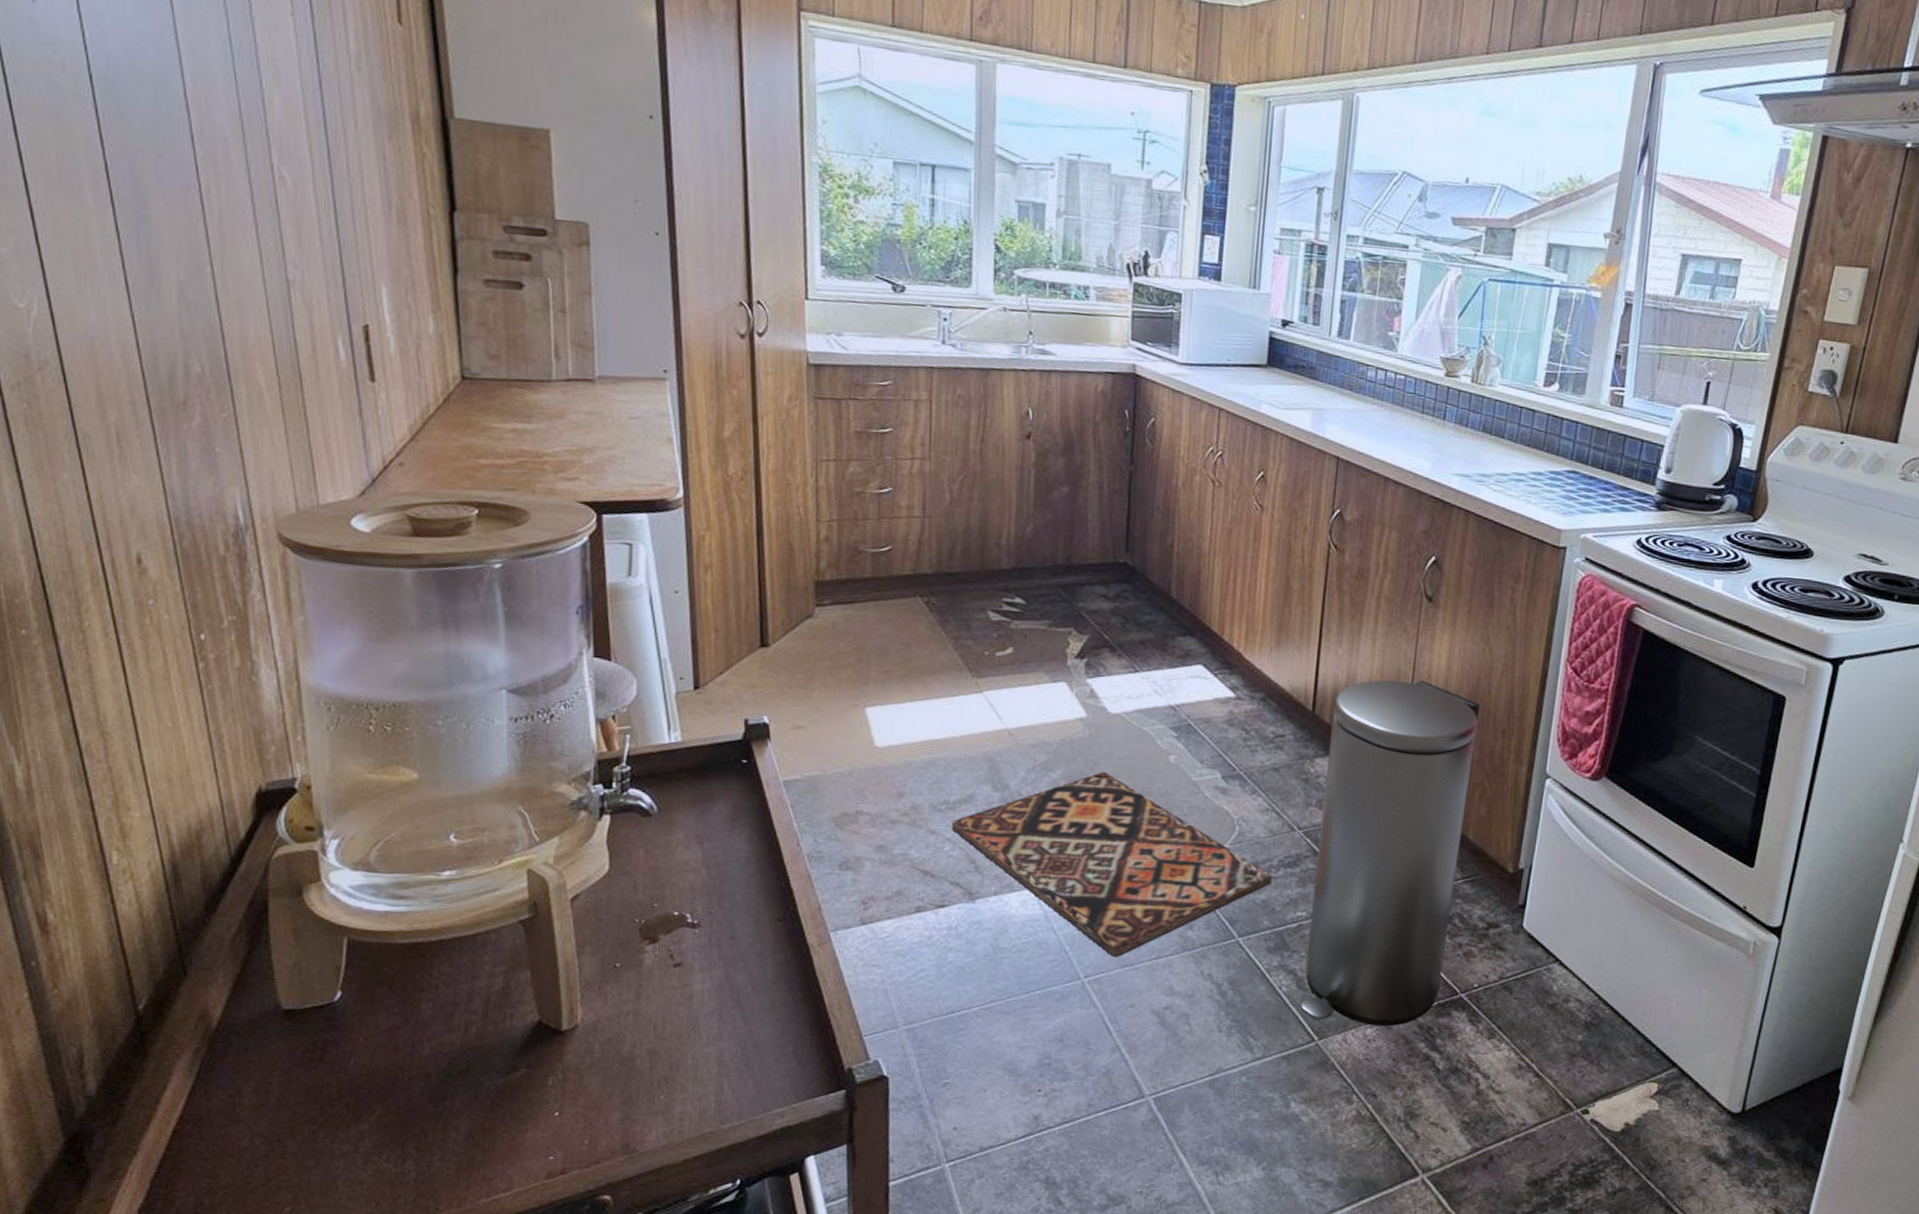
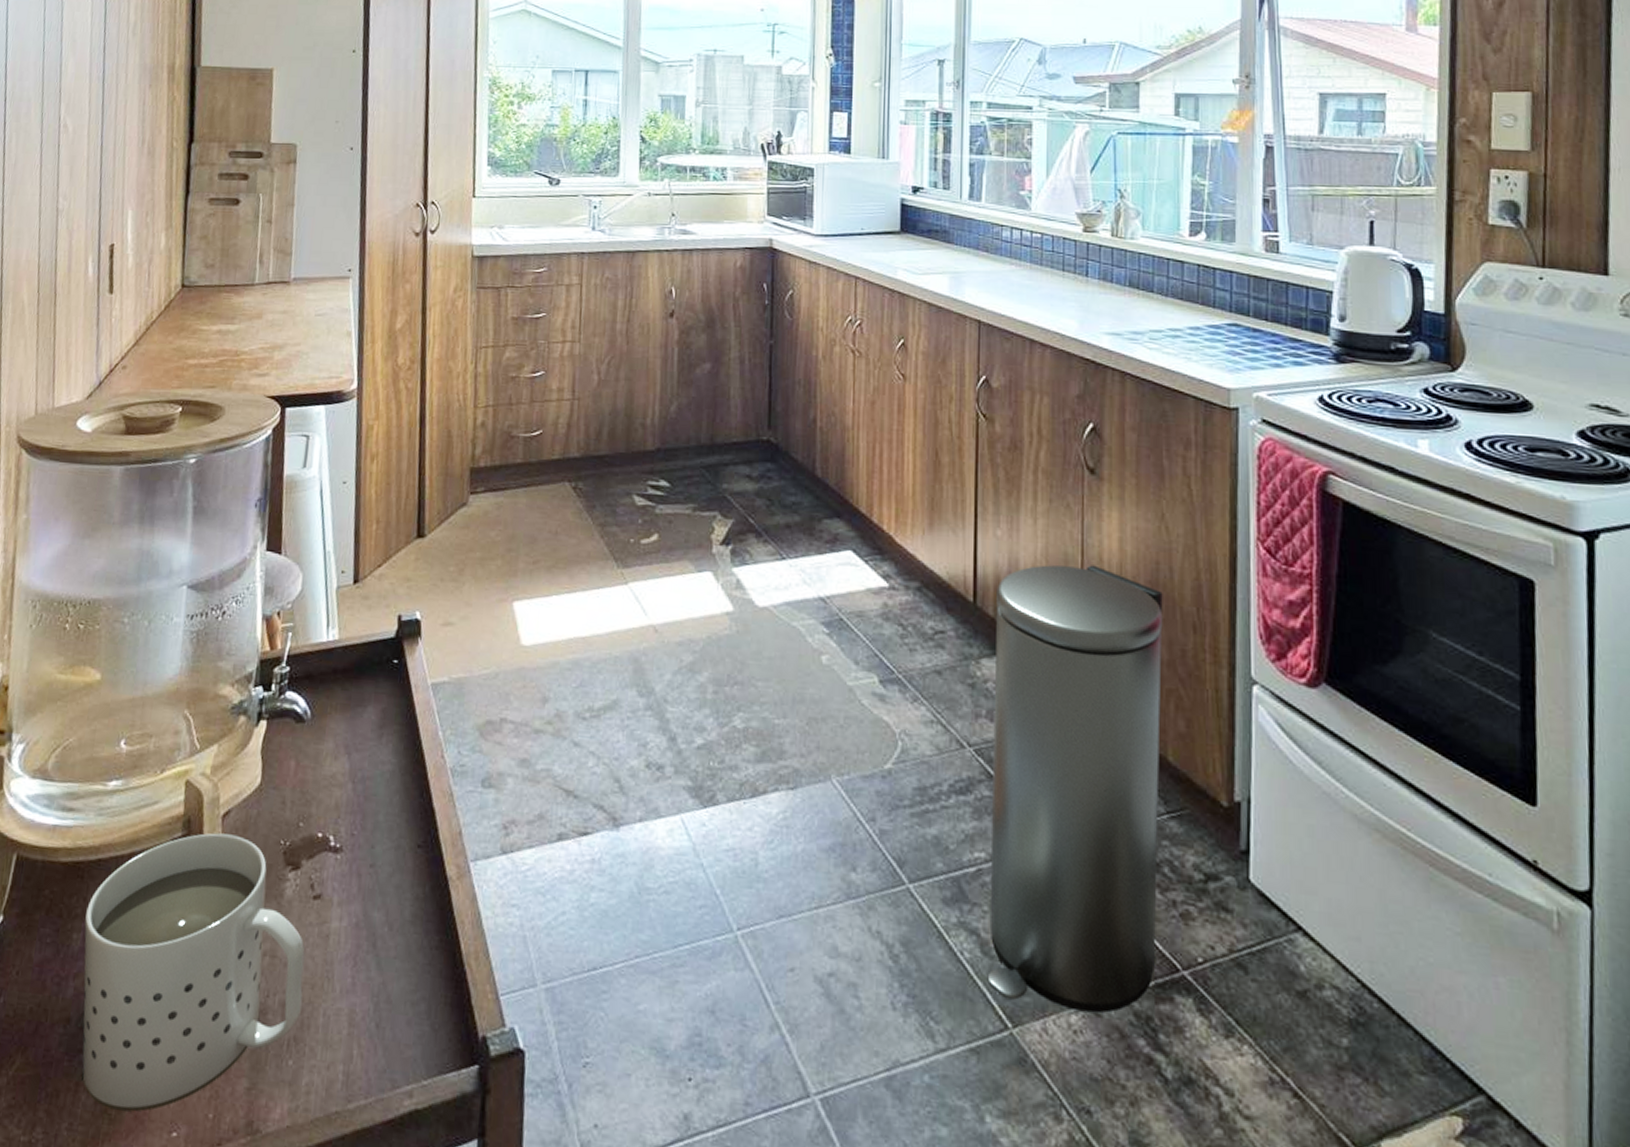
mug: none [433,914,671,1144] -> present [82,833,305,1112]
doormat: present [952,772,1272,957] -> none [596,674,943,904]

